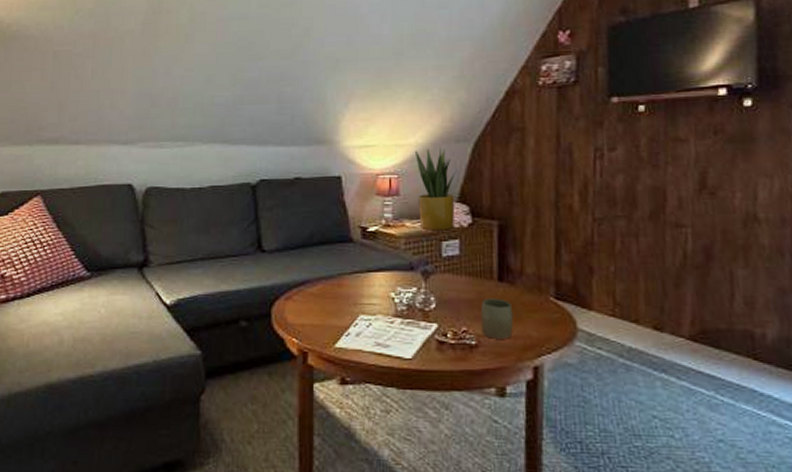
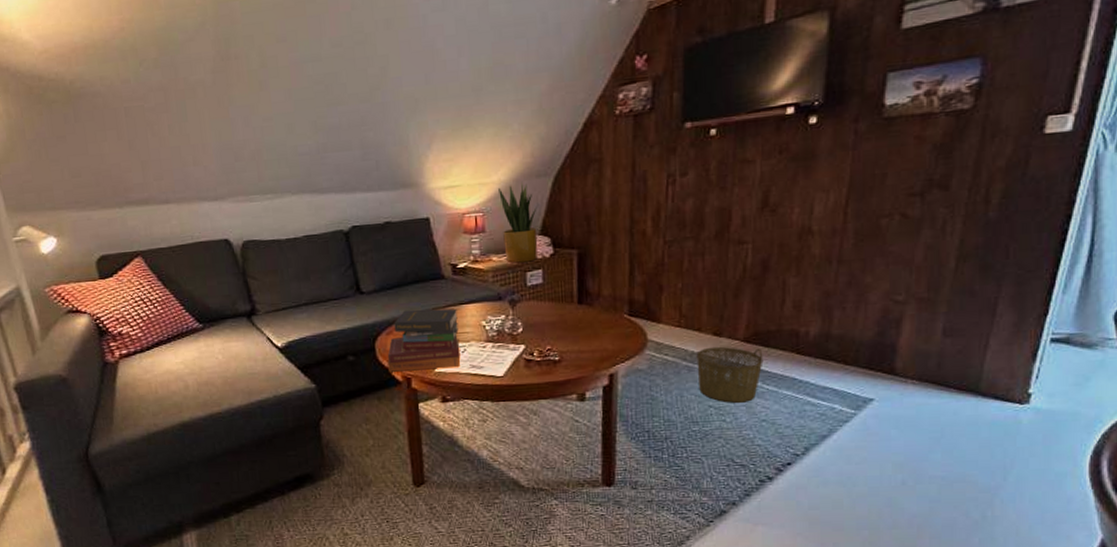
books: none [283,274,365,345] -> present [388,308,461,372]
mug: present [480,298,514,339] -> none [562,319,592,354]
basket: none [635,343,715,415] -> present [696,346,764,403]

